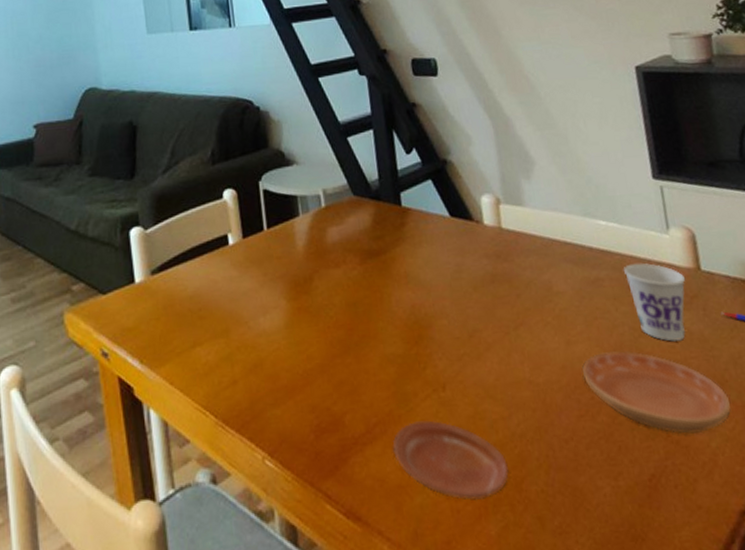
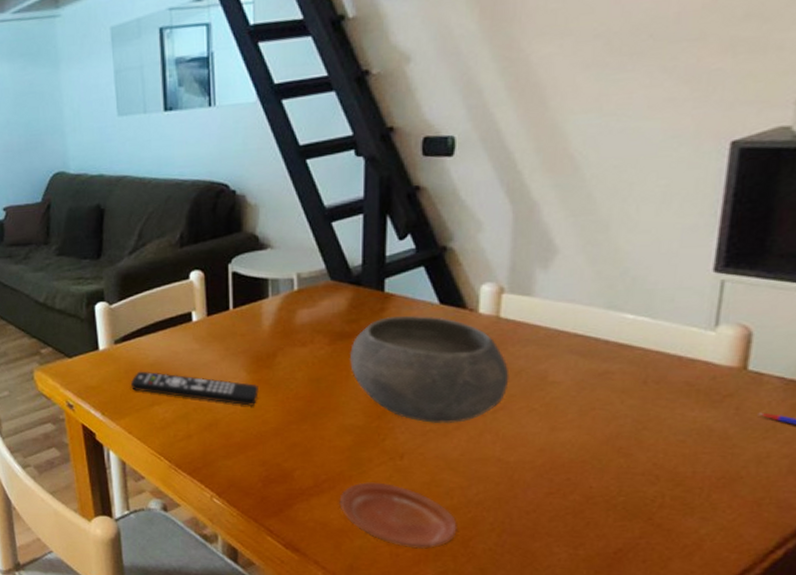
remote control: none [169,305,301,340] -> present [130,371,259,406]
bowl: none [380,229,522,346] -> present [350,315,510,424]
saucer: present [582,350,731,434] -> none [563,441,739,520]
cup: present [623,263,686,342] -> none [642,358,723,436]

